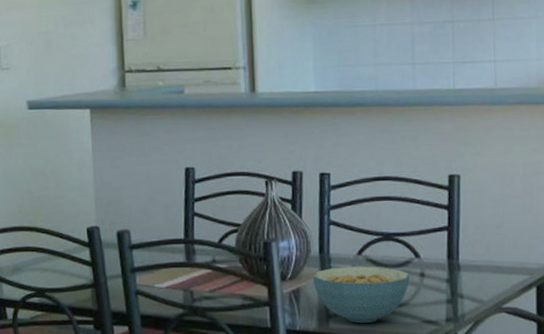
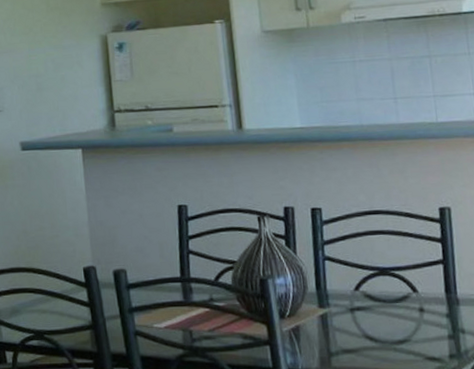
cereal bowl: present [312,266,410,323] -> none [311,302,410,361]

